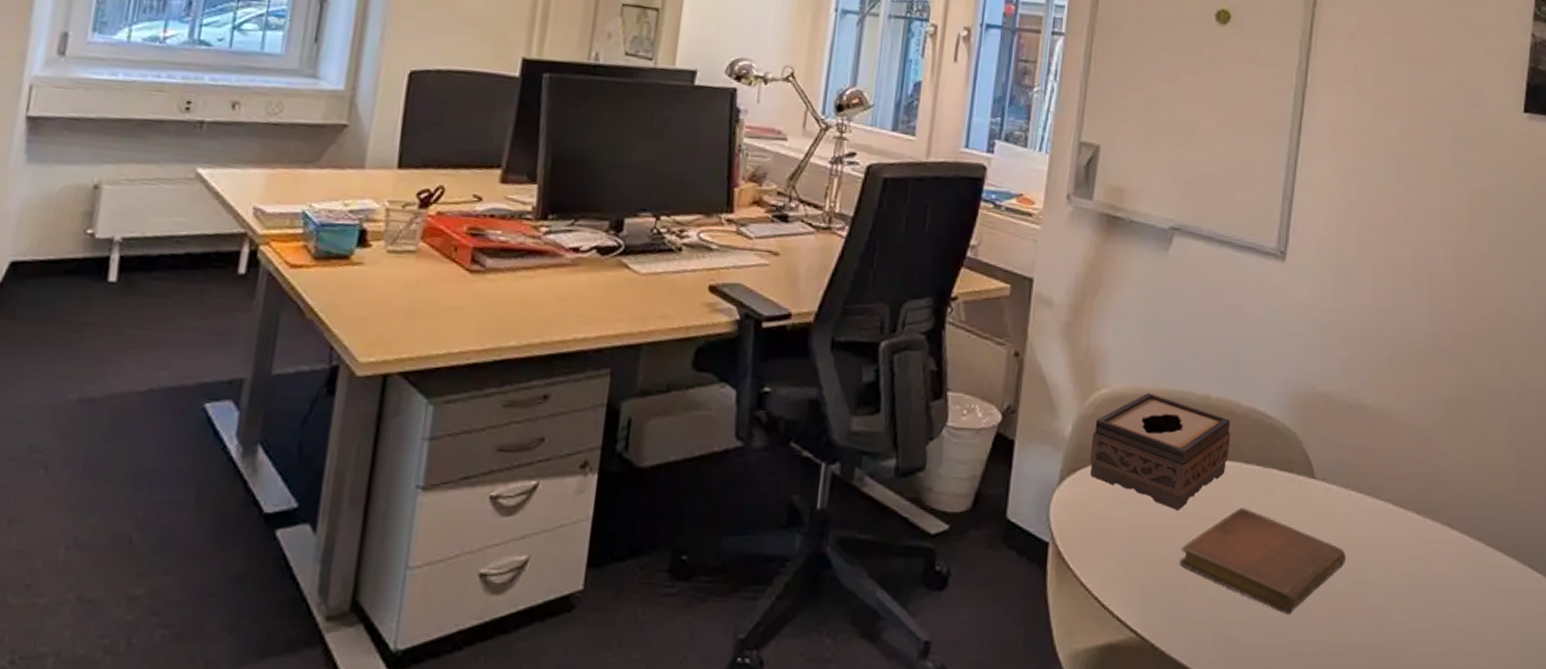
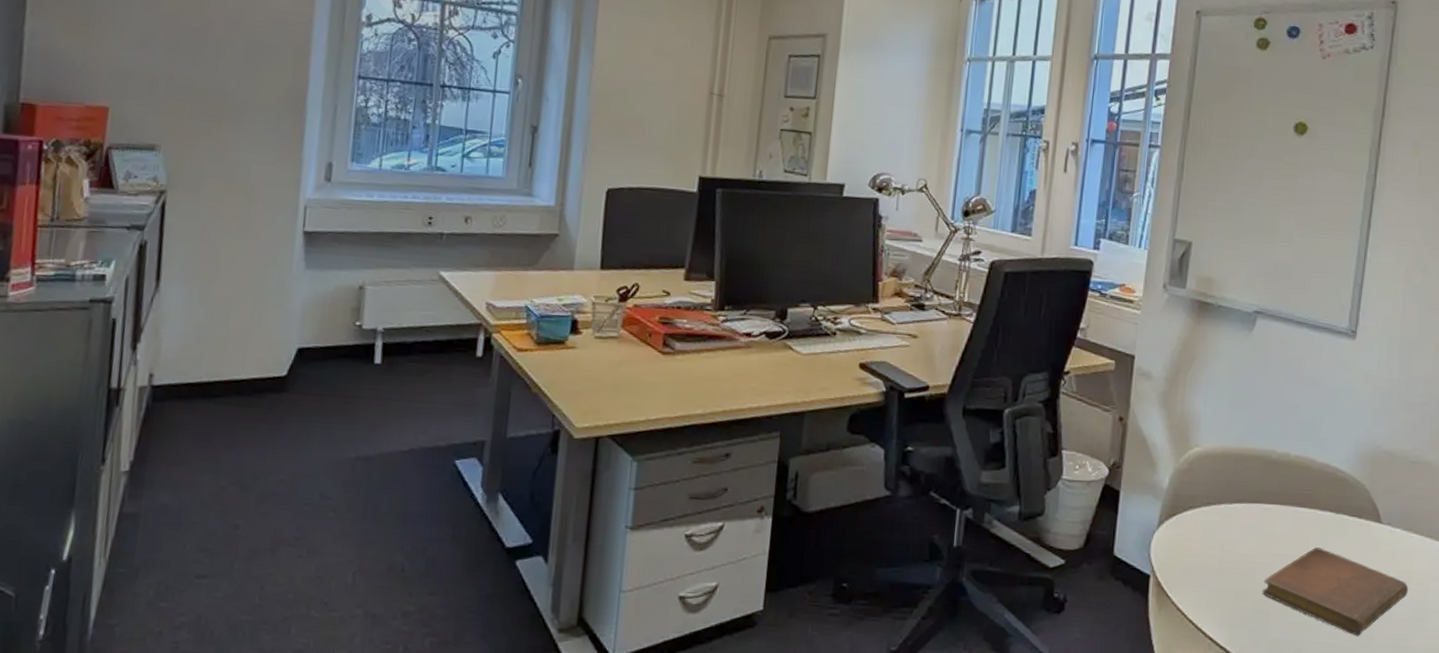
tissue box: present [1090,393,1231,510] -> none [1185,451,1308,549]

